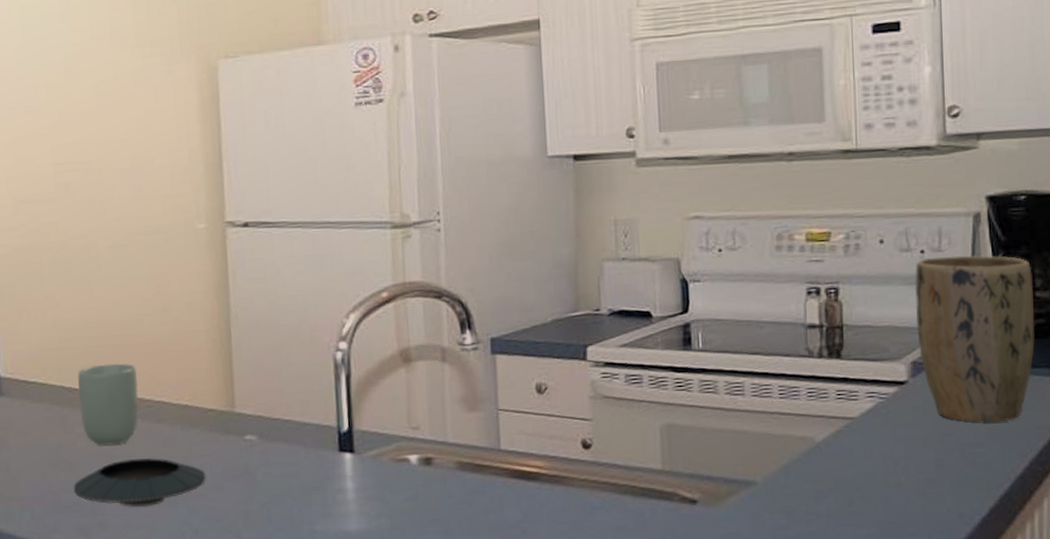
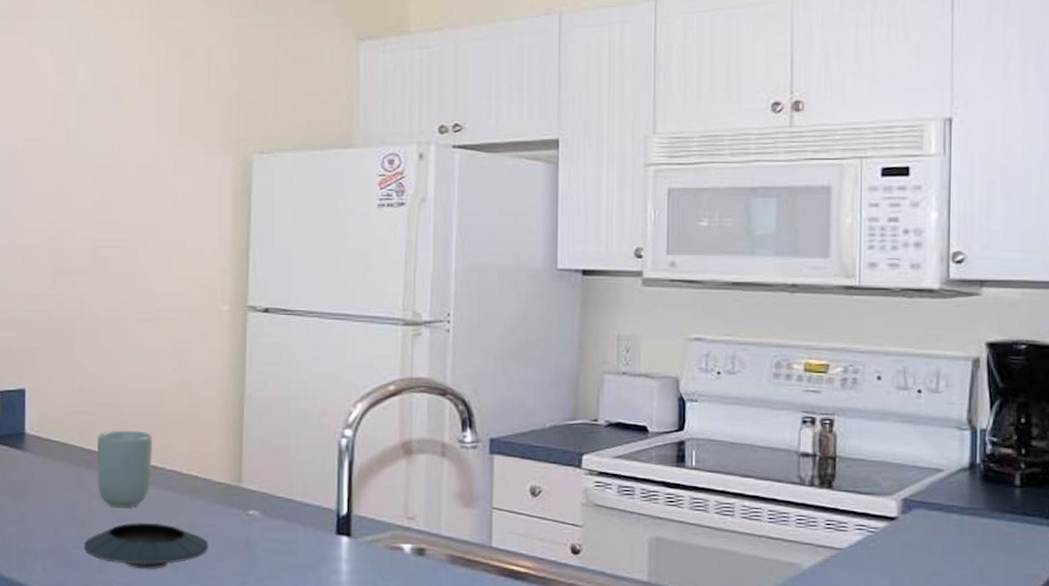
plant pot: present [914,255,1035,423] -> none [909,397,1030,567]

